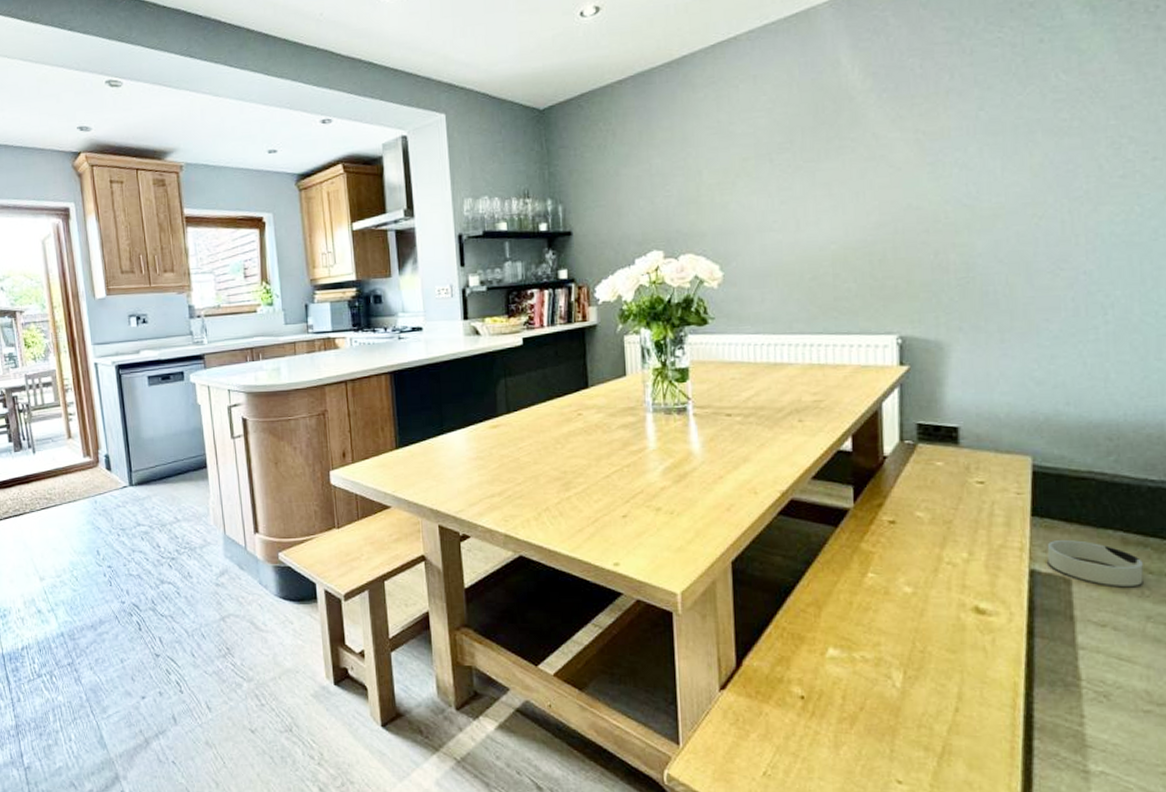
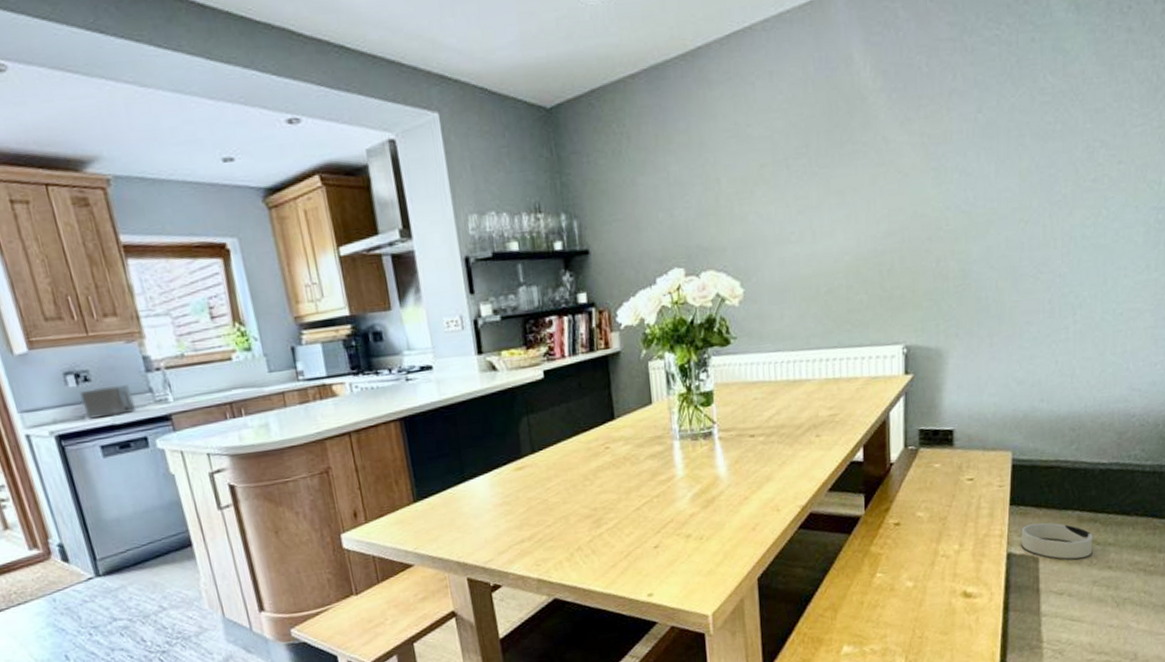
toaster: none [138,328,178,354] -> present [80,385,135,419]

